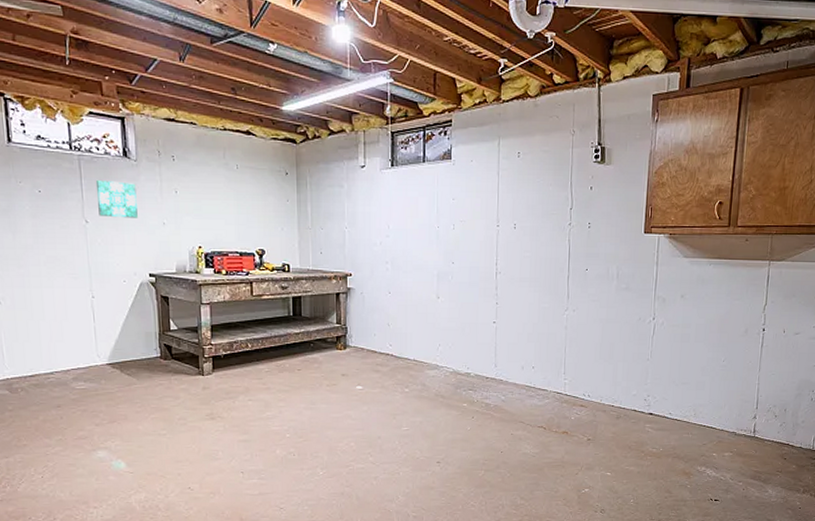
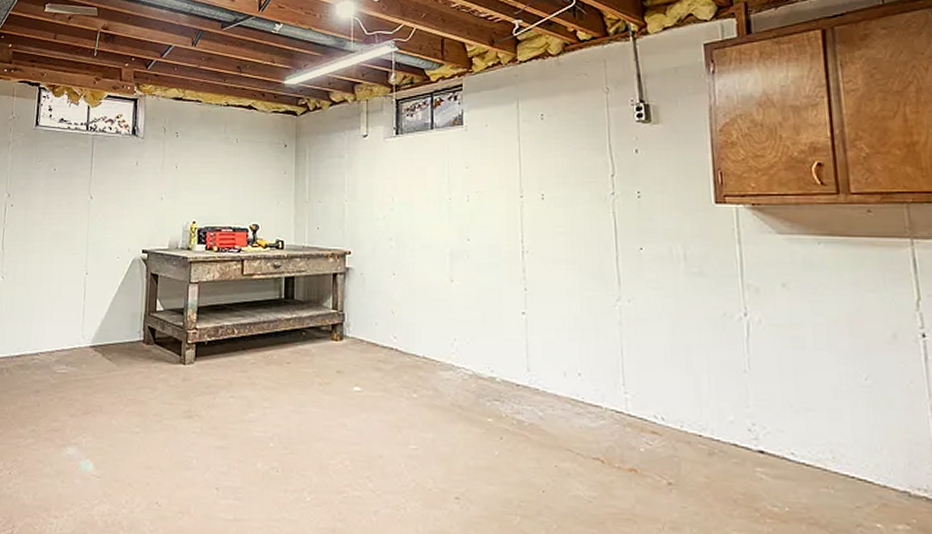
wall art: present [95,179,138,218] -> none [103,157,140,193]

